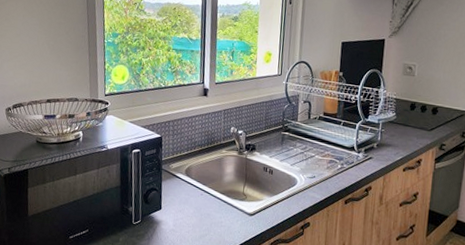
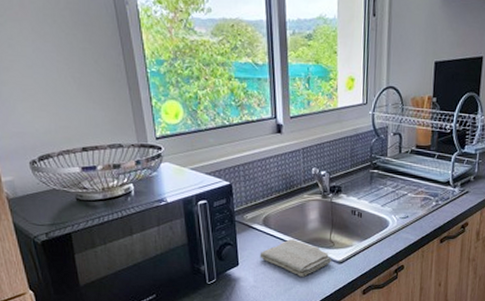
washcloth: none [180,189,244,225] -> present [259,239,332,277]

